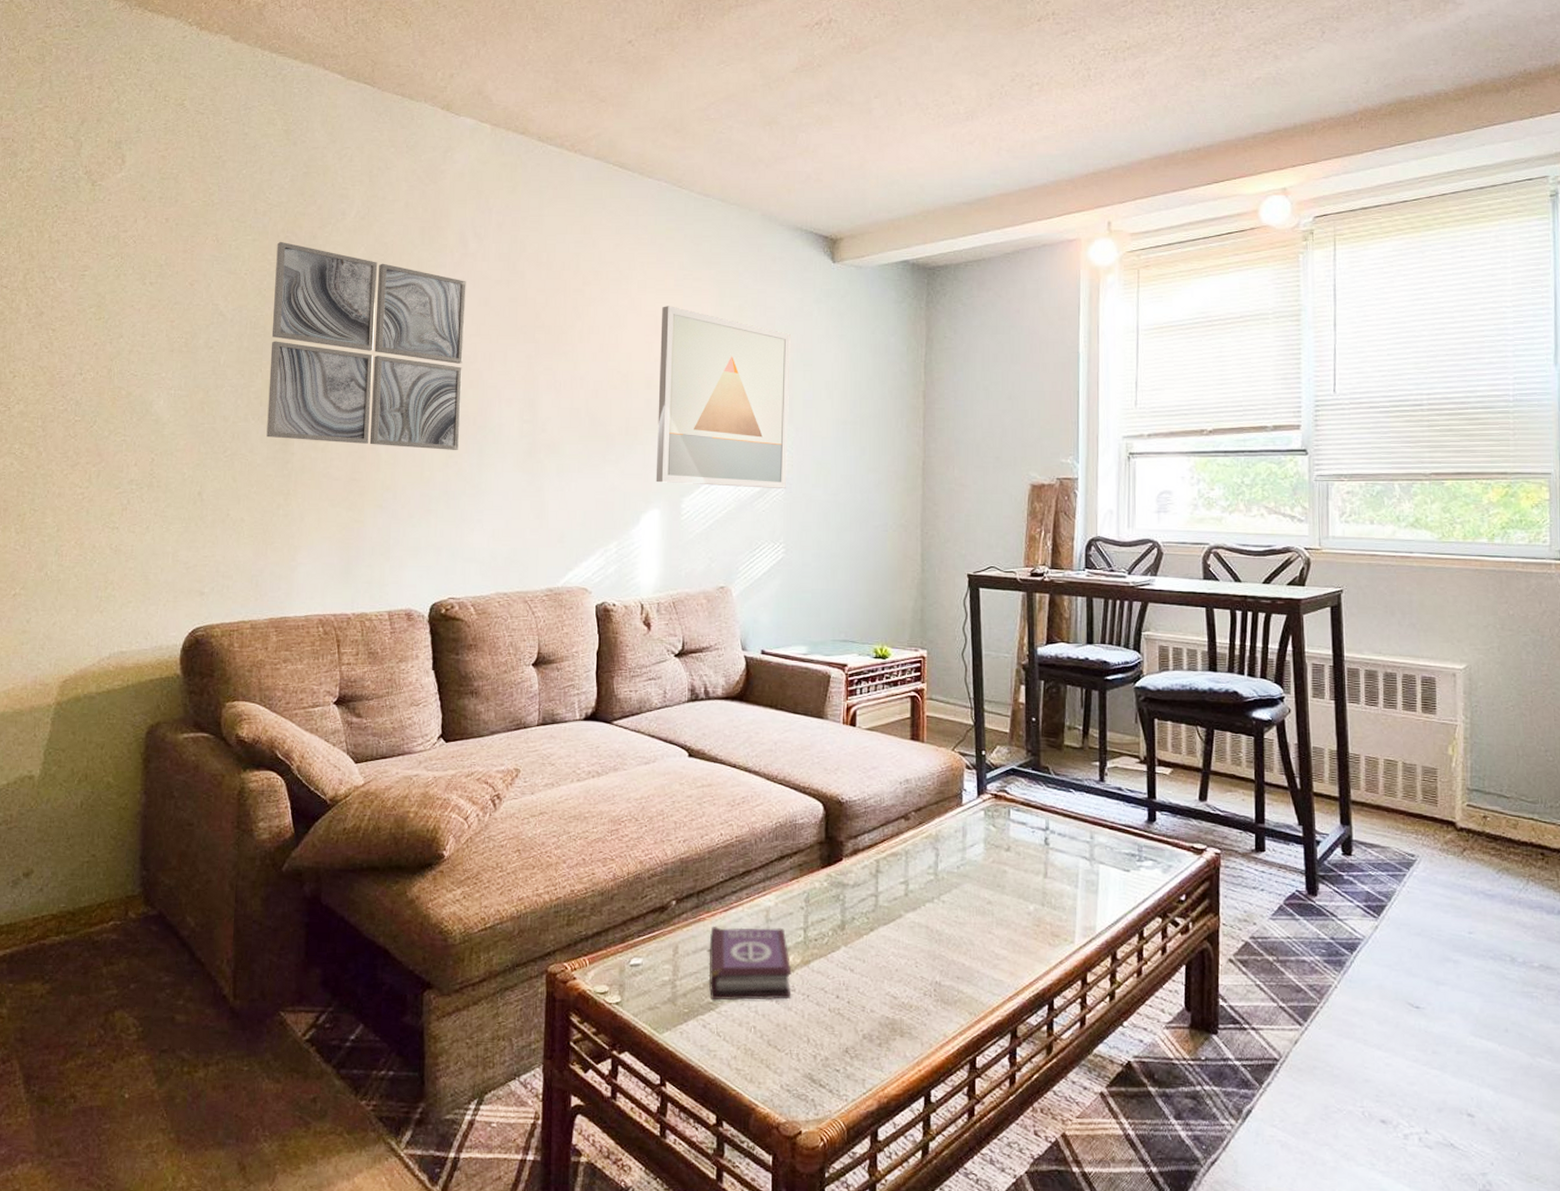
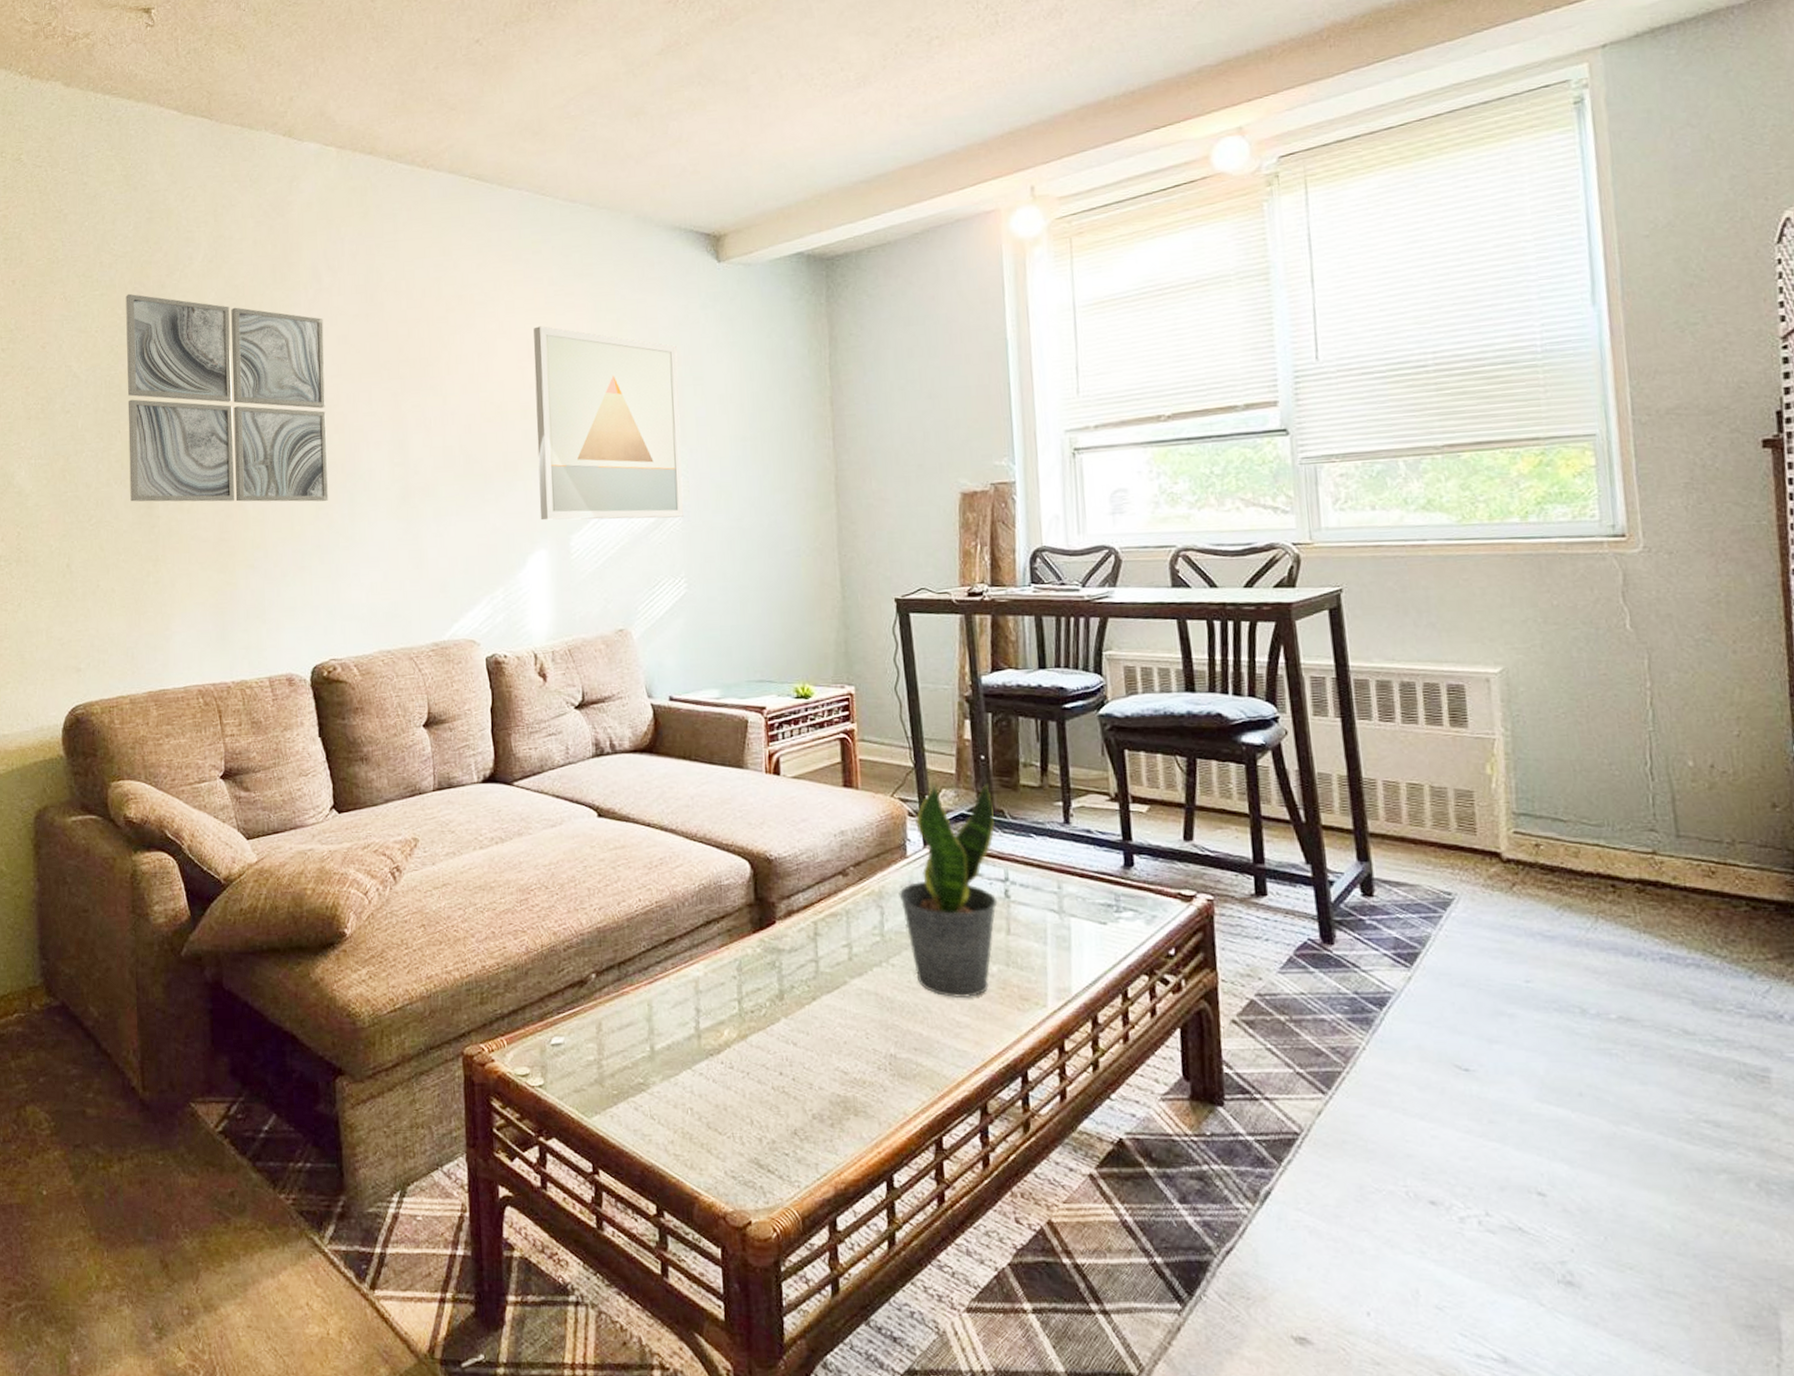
book: present [708,925,792,1001] -> none [635,999,730,1081]
potted plant: none [953,742,1040,933] -> present [899,784,998,997]

